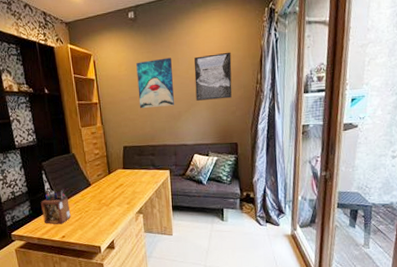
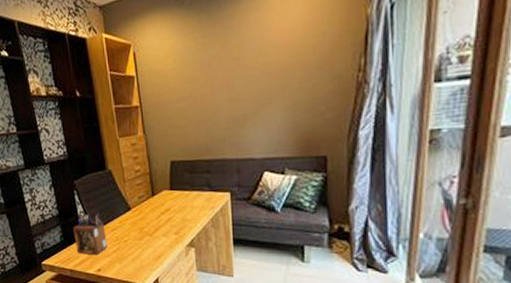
wall art: present [136,57,174,108] -> none [187,42,238,111]
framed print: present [194,52,232,101] -> none [265,28,321,99]

